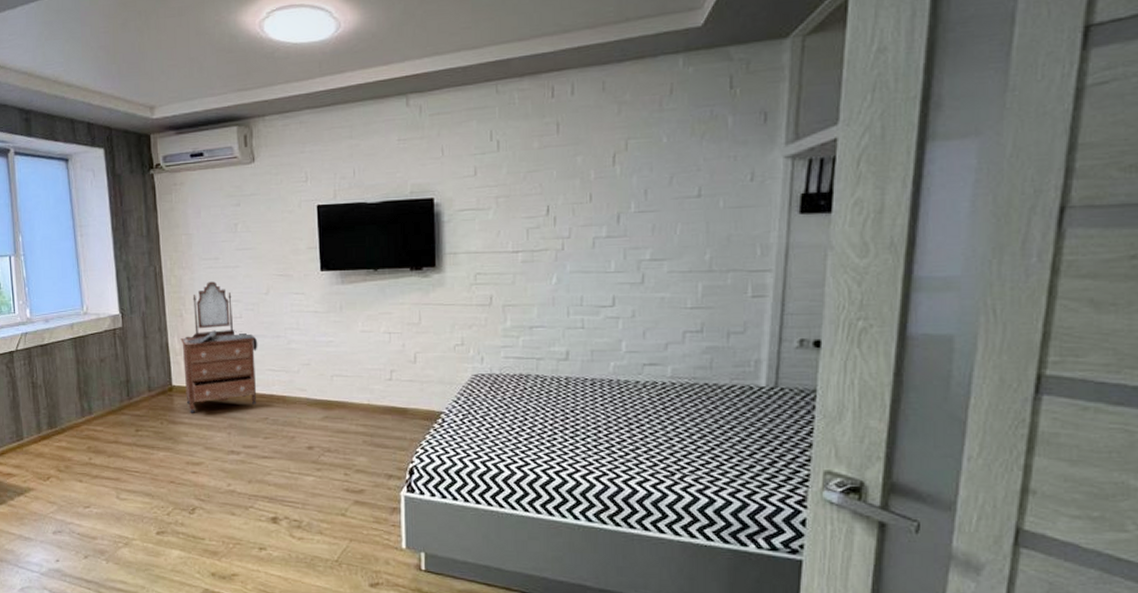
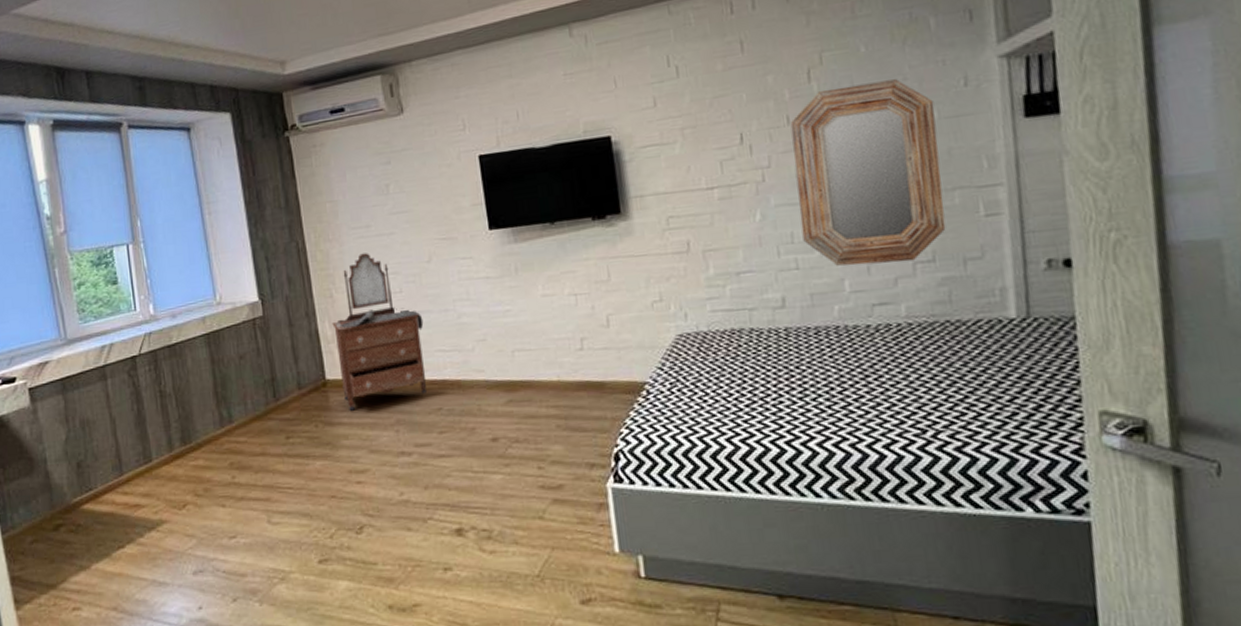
home mirror: none [590,169,721,330] -> present [790,79,946,266]

